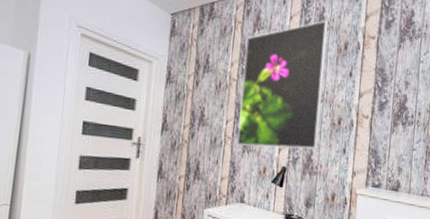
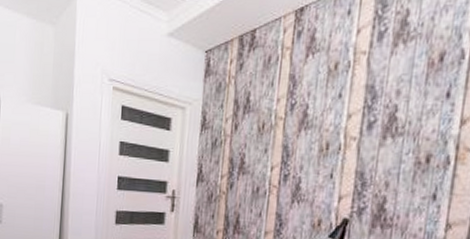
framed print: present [237,20,329,150] -> none [284,26,415,197]

